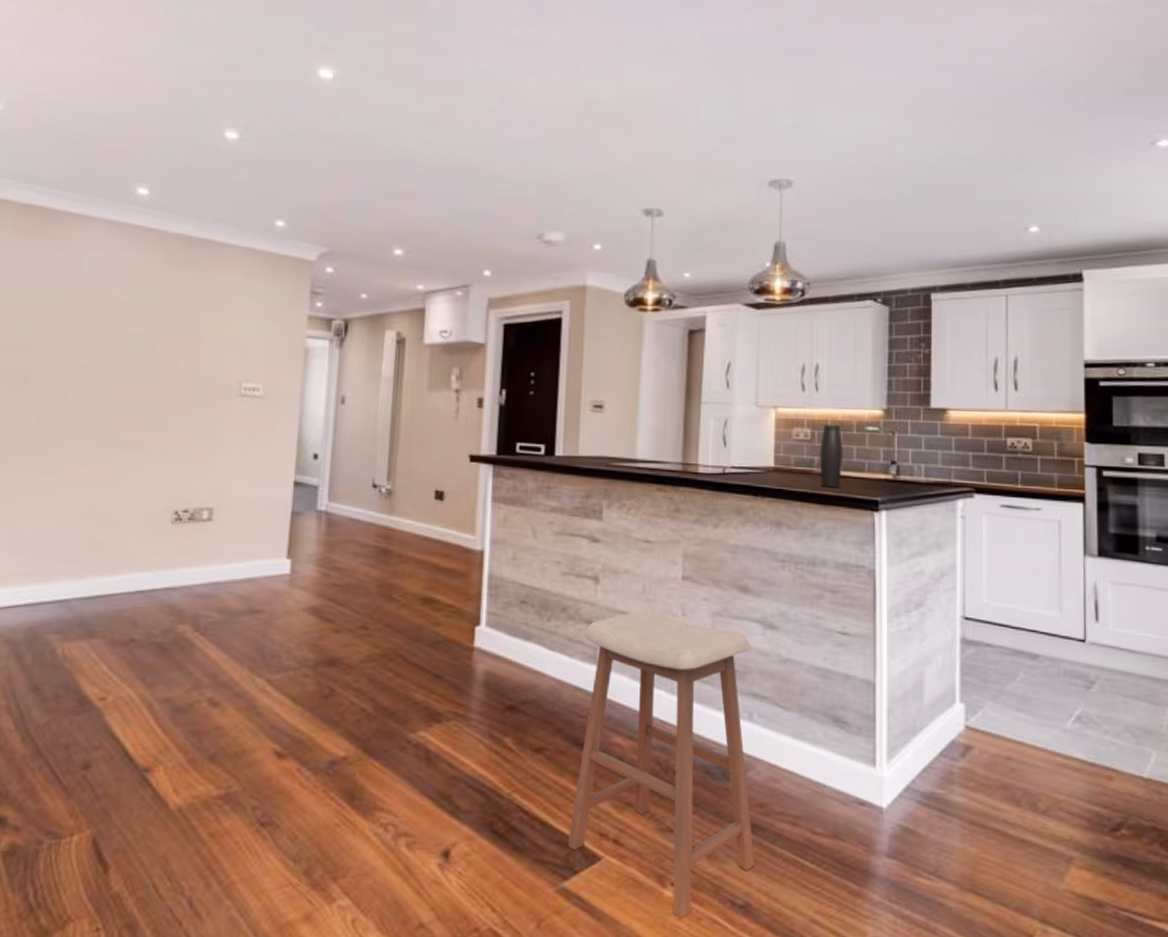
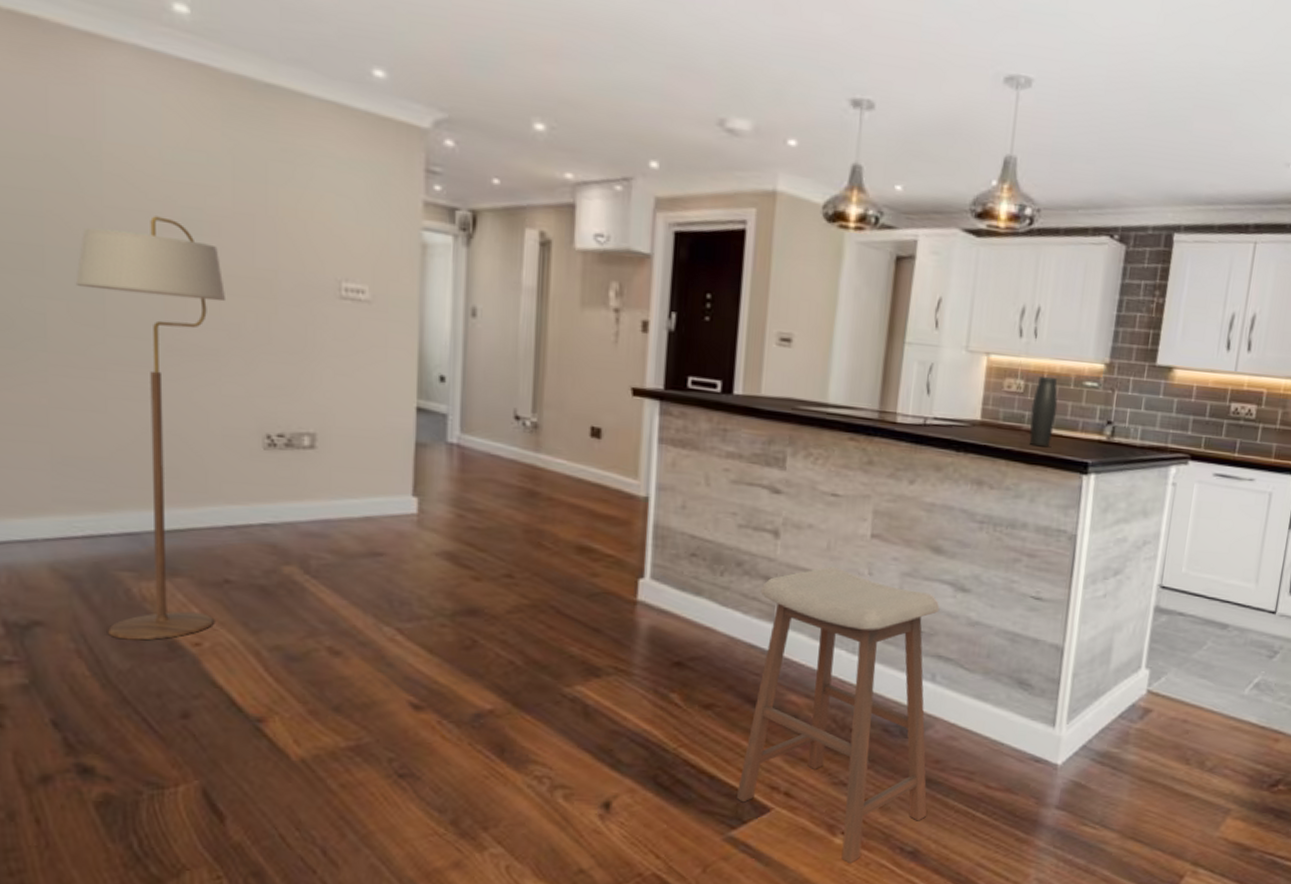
floor lamp: none [33,342,154,696] -> present [75,216,225,641]

